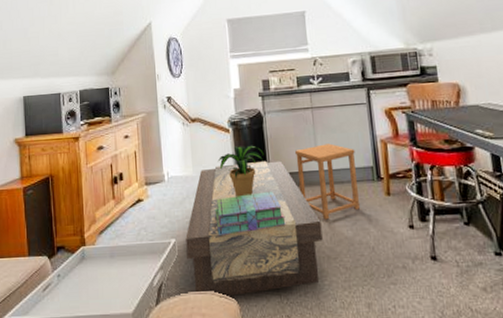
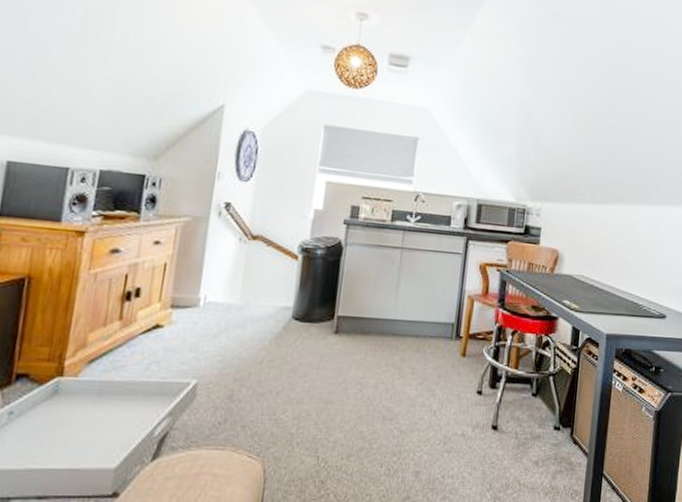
coffee table: present [185,160,323,298] -> none [208,297,384,456]
stack of books: present [215,191,286,237] -> none [256,335,344,382]
potted plant: present [217,145,264,197] -> none [275,277,335,338]
side table: present [295,143,360,220] -> none [367,290,439,376]

